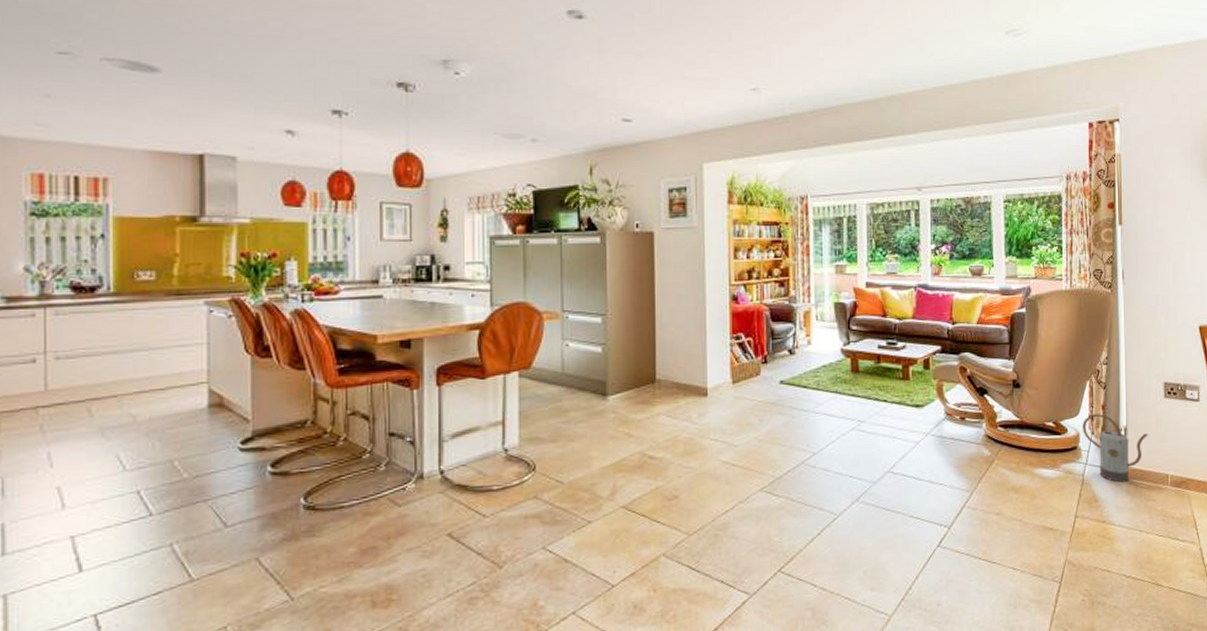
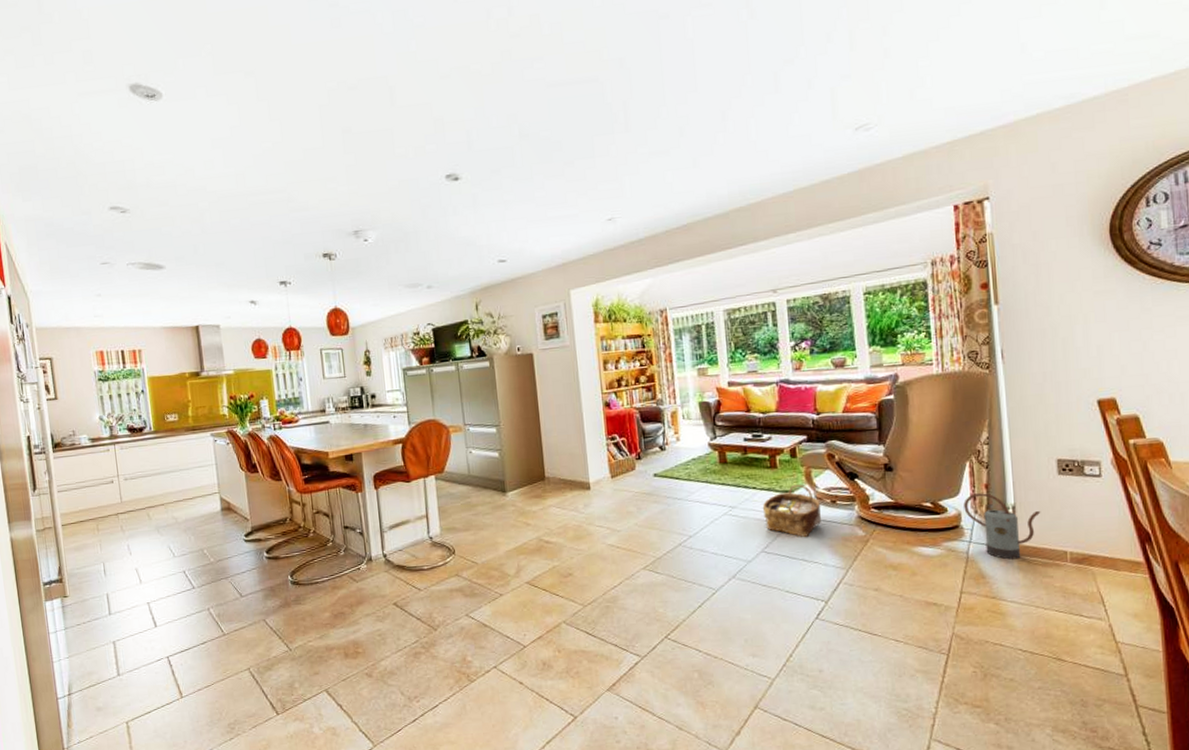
woven basket: none [892,398,950,456] -> present [762,484,821,537]

